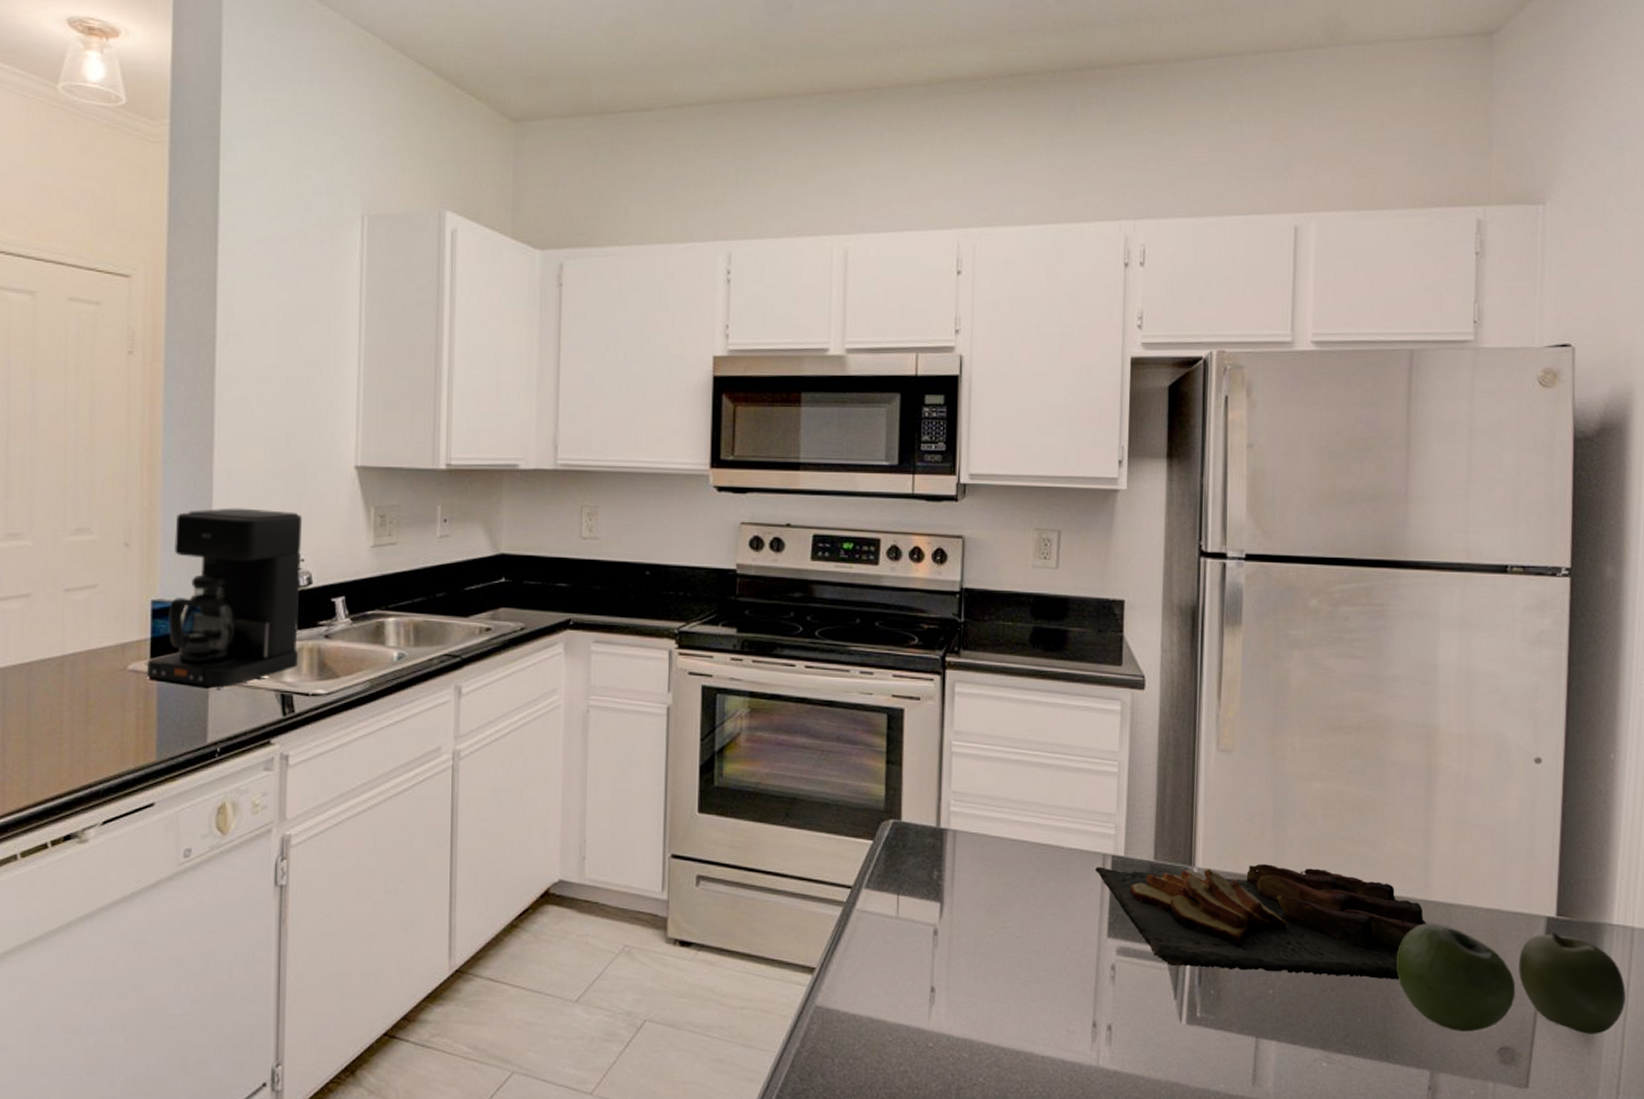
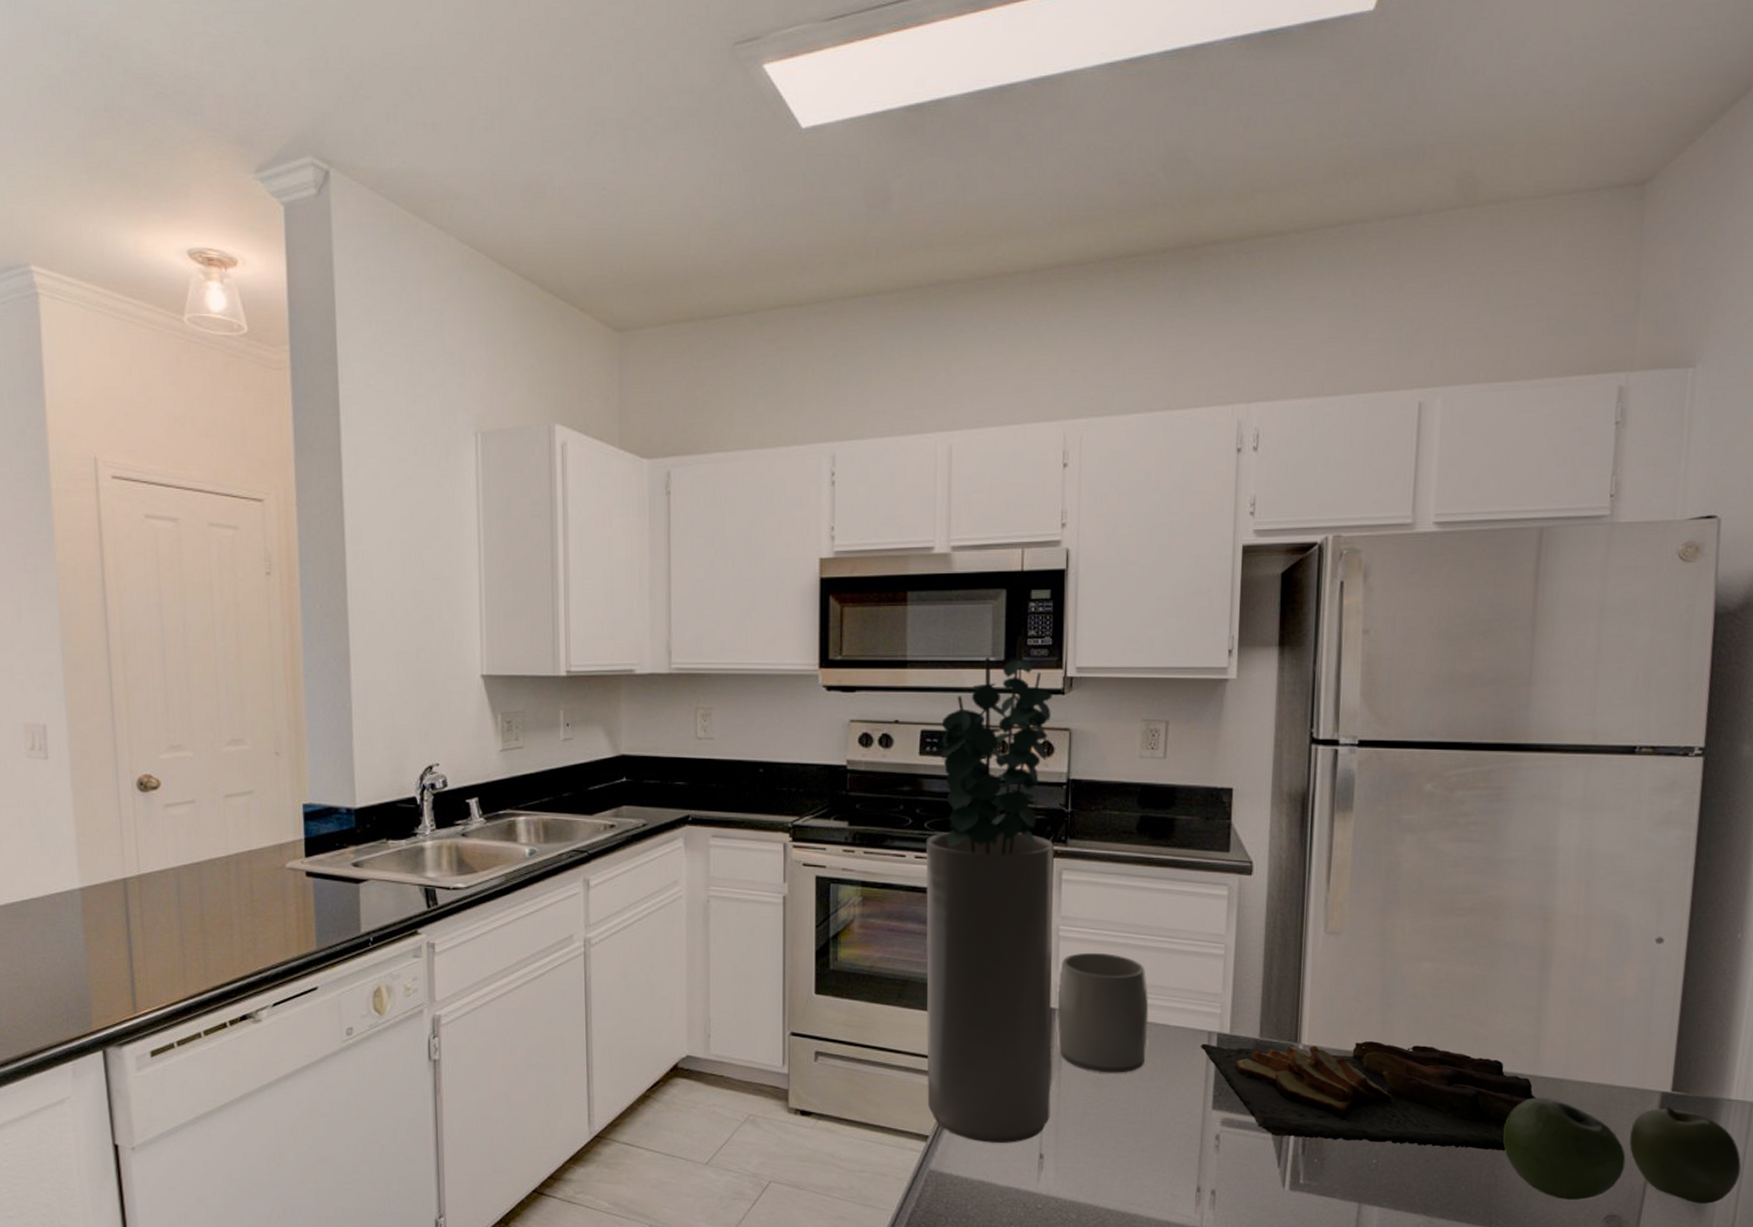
coffee maker: present [147,507,303,688] -> none [303,717,439,883]
vase: none [813,441,948,977] -> present [925,636,1055,1144]
mug: none [950,769,1043,899] -> present [1058,952,1149,1073]

